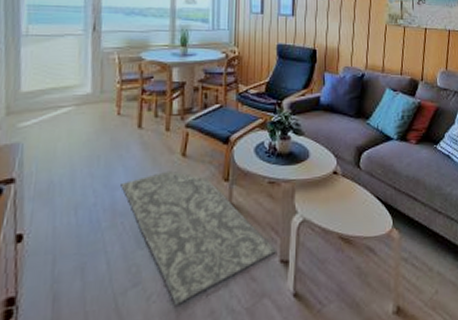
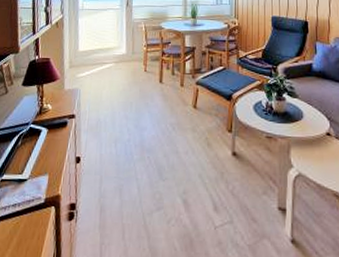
rug: present [120,170,278,305] -> none [147,119,276,231]

